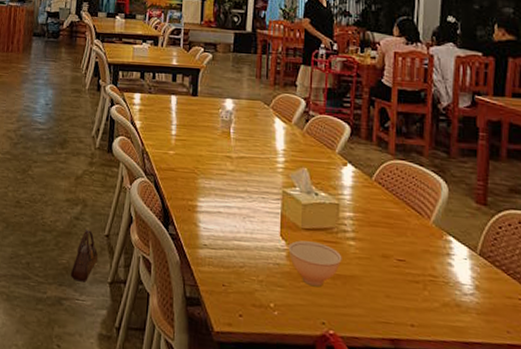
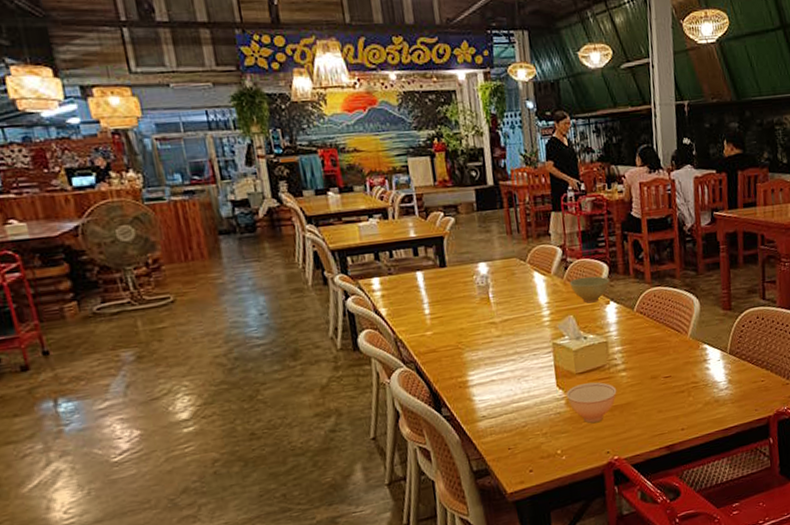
handbag: present [70,228,99,282] -> none [339,437,370,495]
bowl: none [308,132,350,161] -> present [569,276,610,303]

